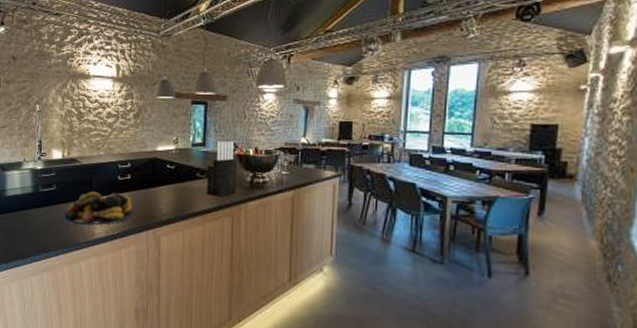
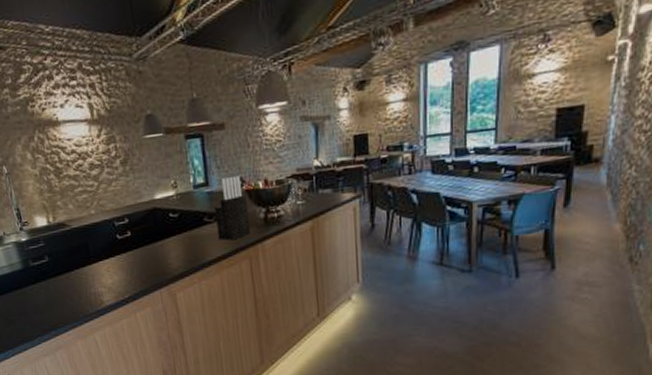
fruit bowl: present [63,192,134,226] -> none [64,253,142,295]

